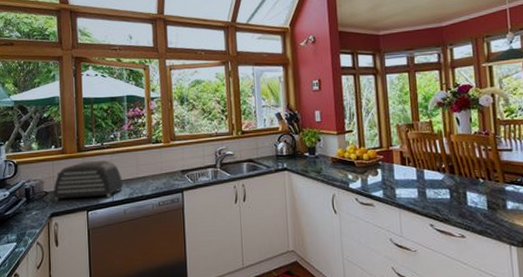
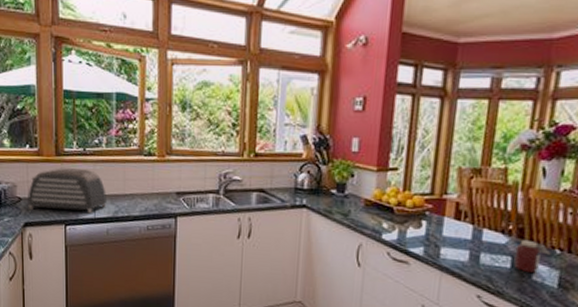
jar: none [450,174,477,201] -> present [513,239,551,274]

